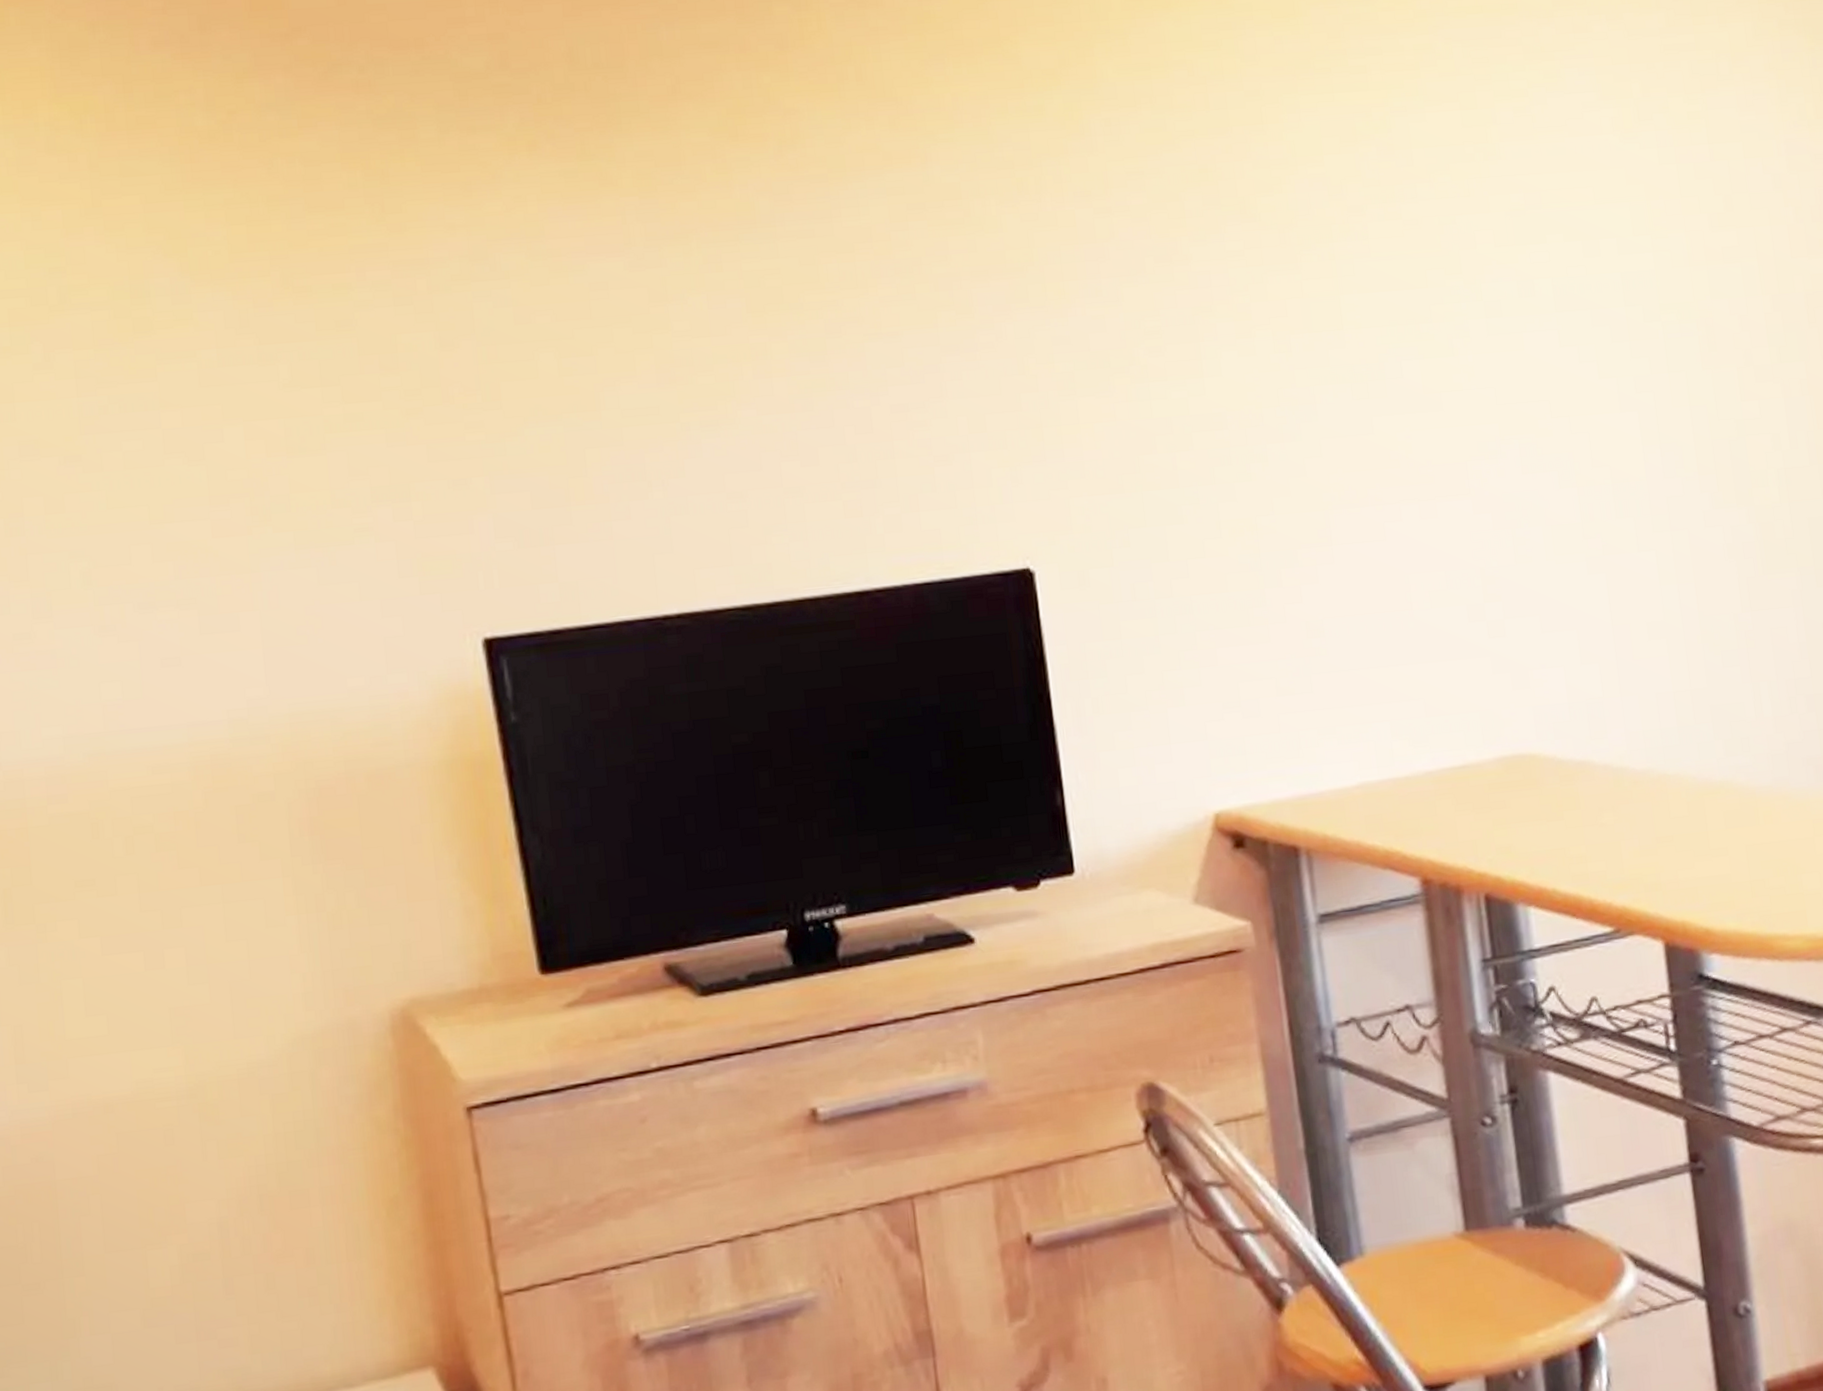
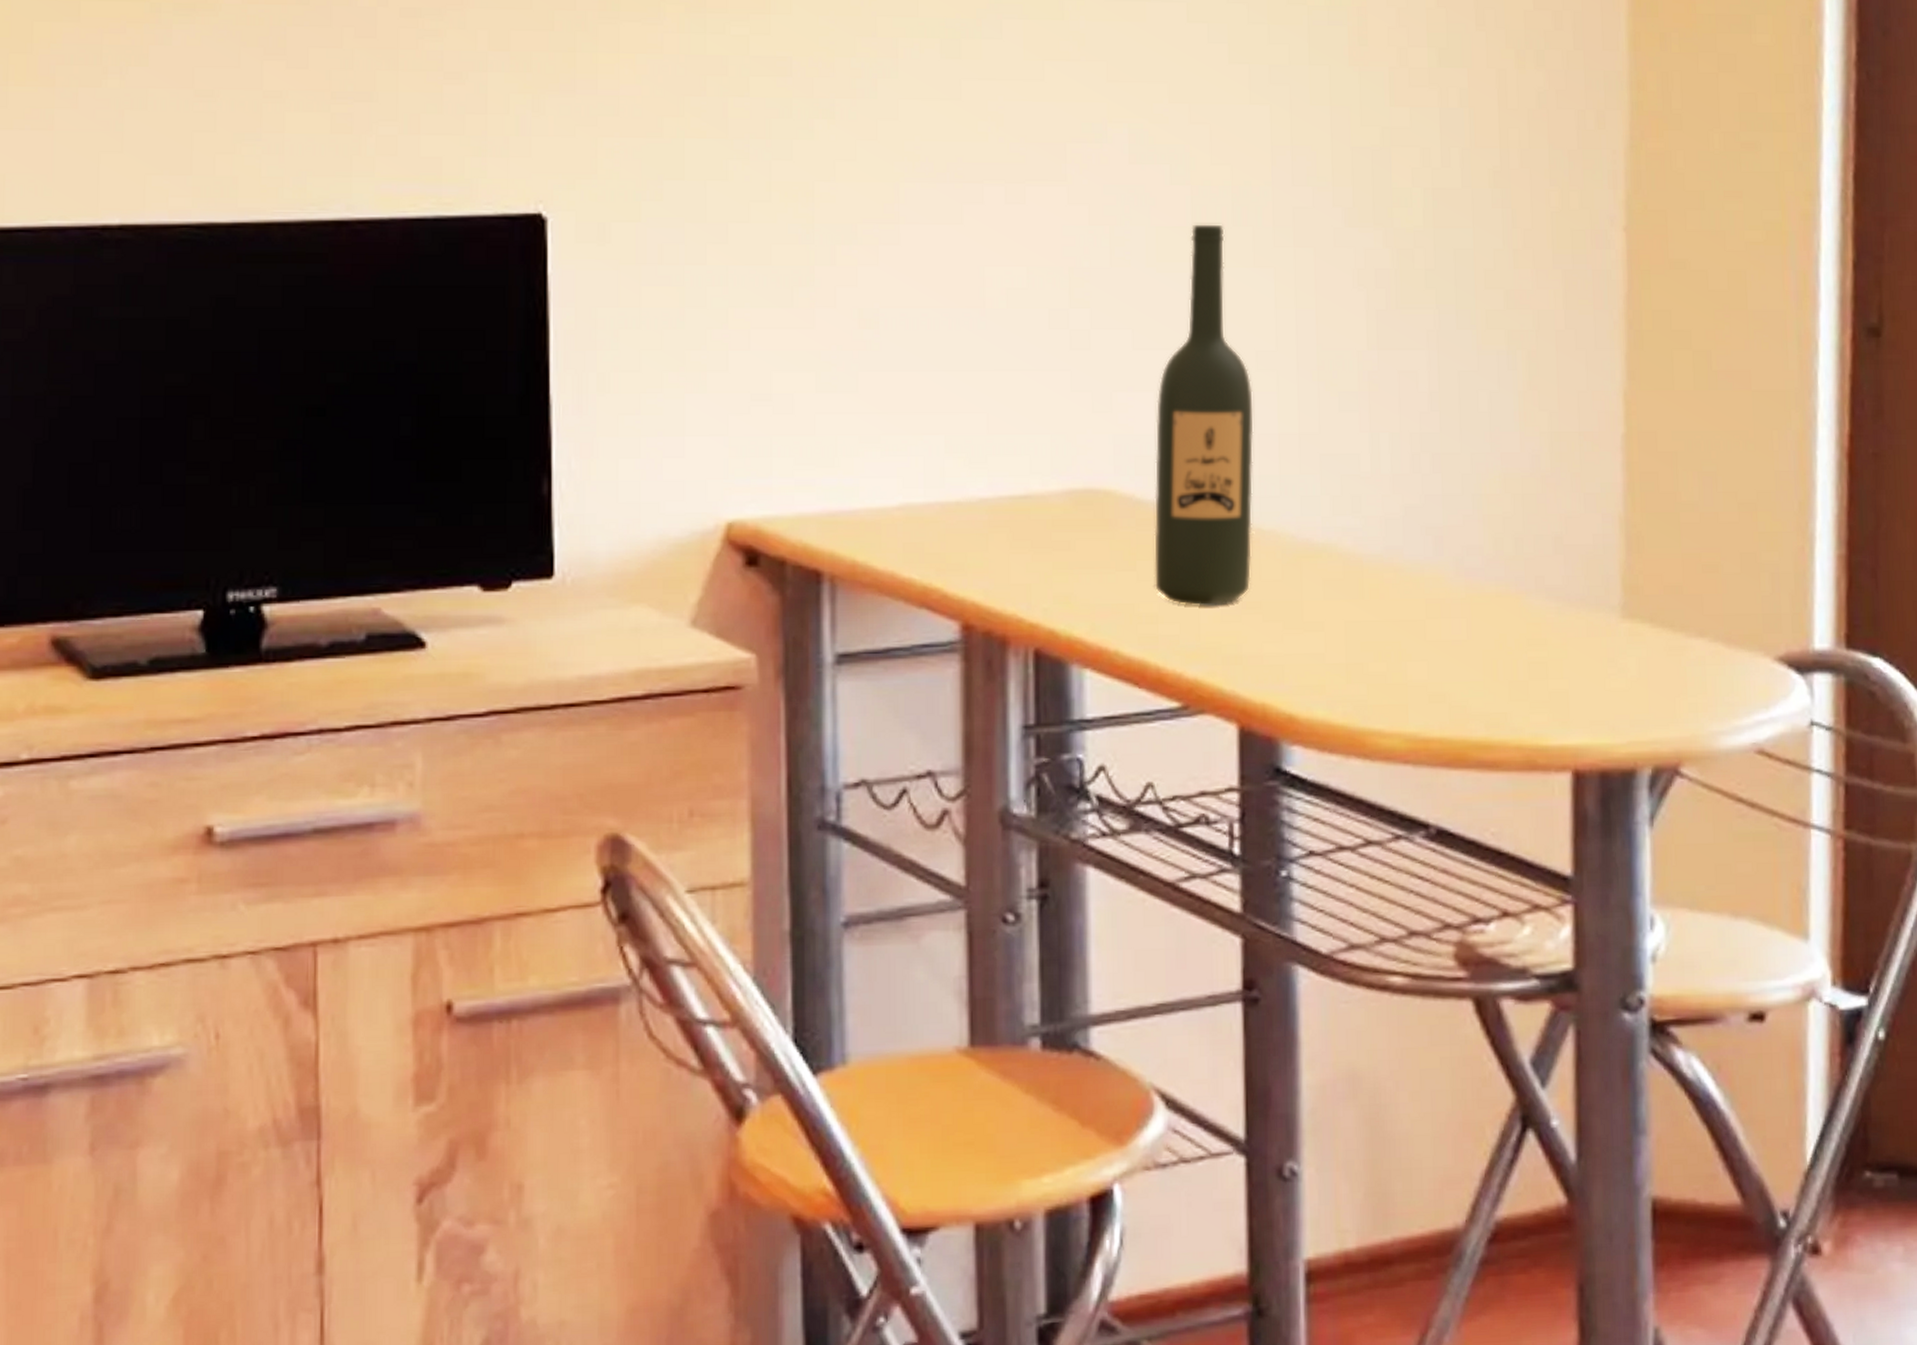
wine bottle: none [1566,518,1662,844] -> present [1154,224,1254,605]

